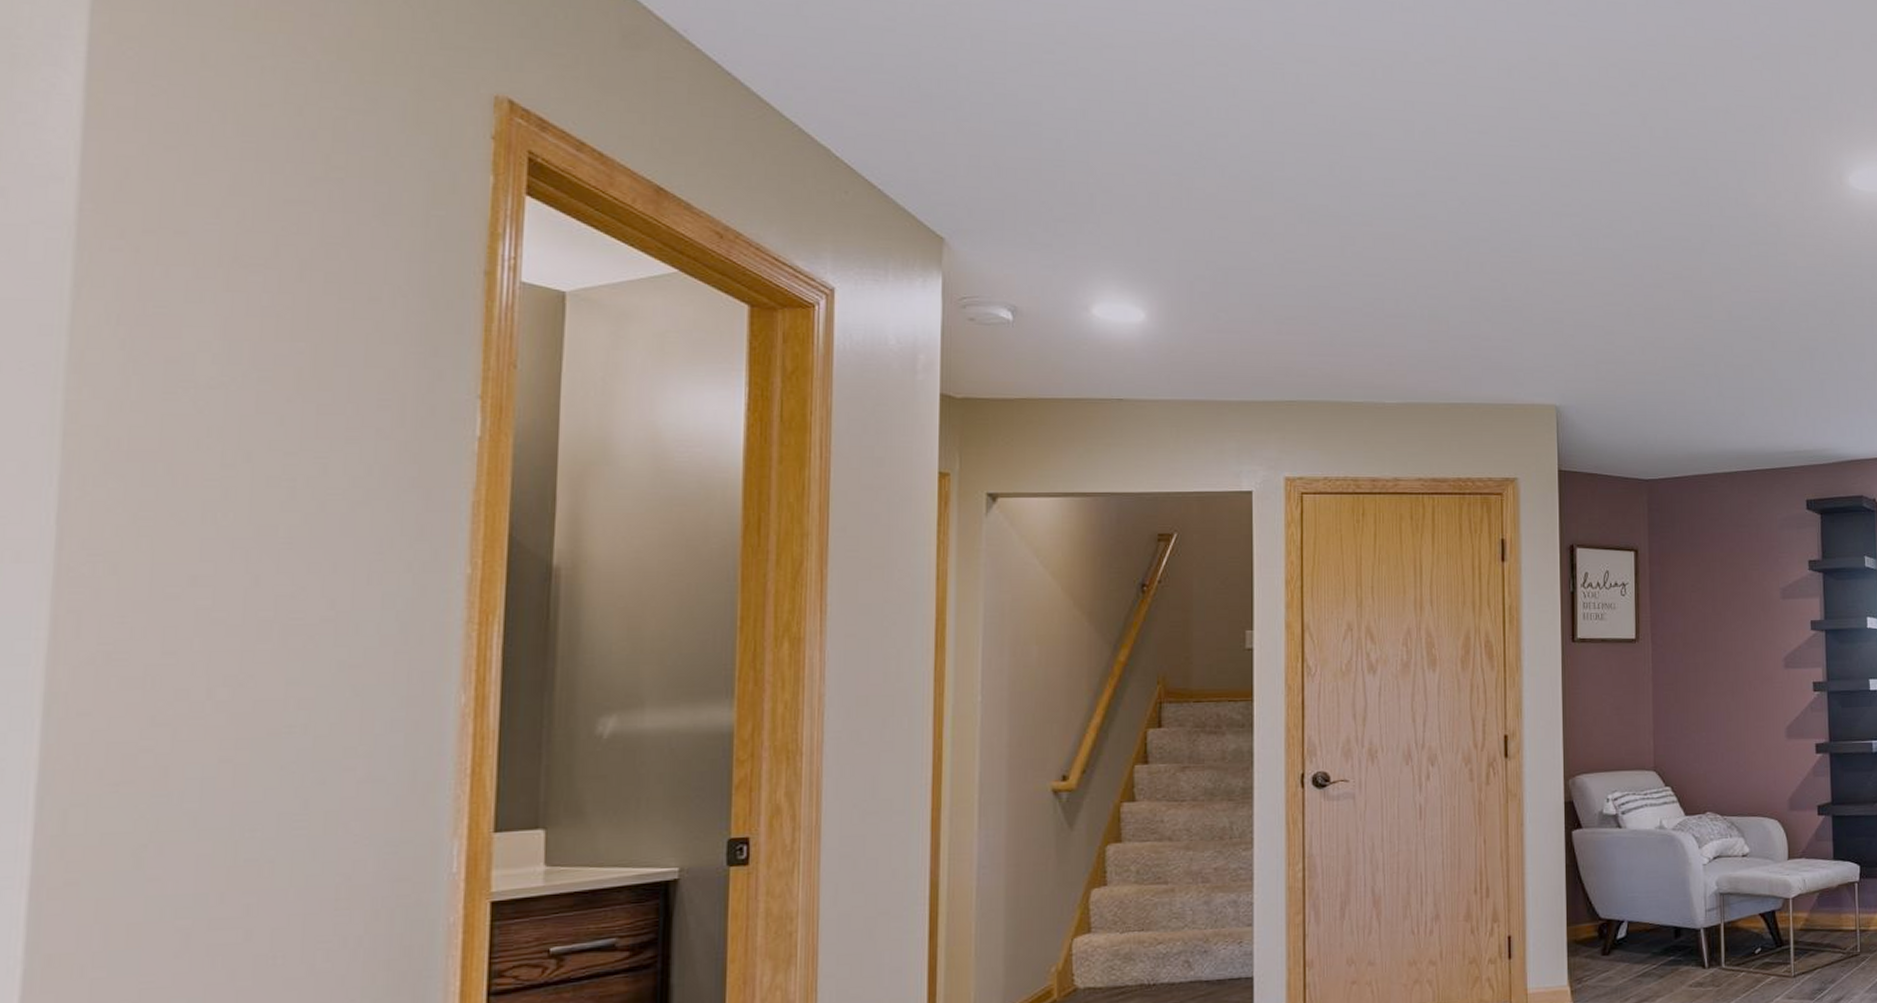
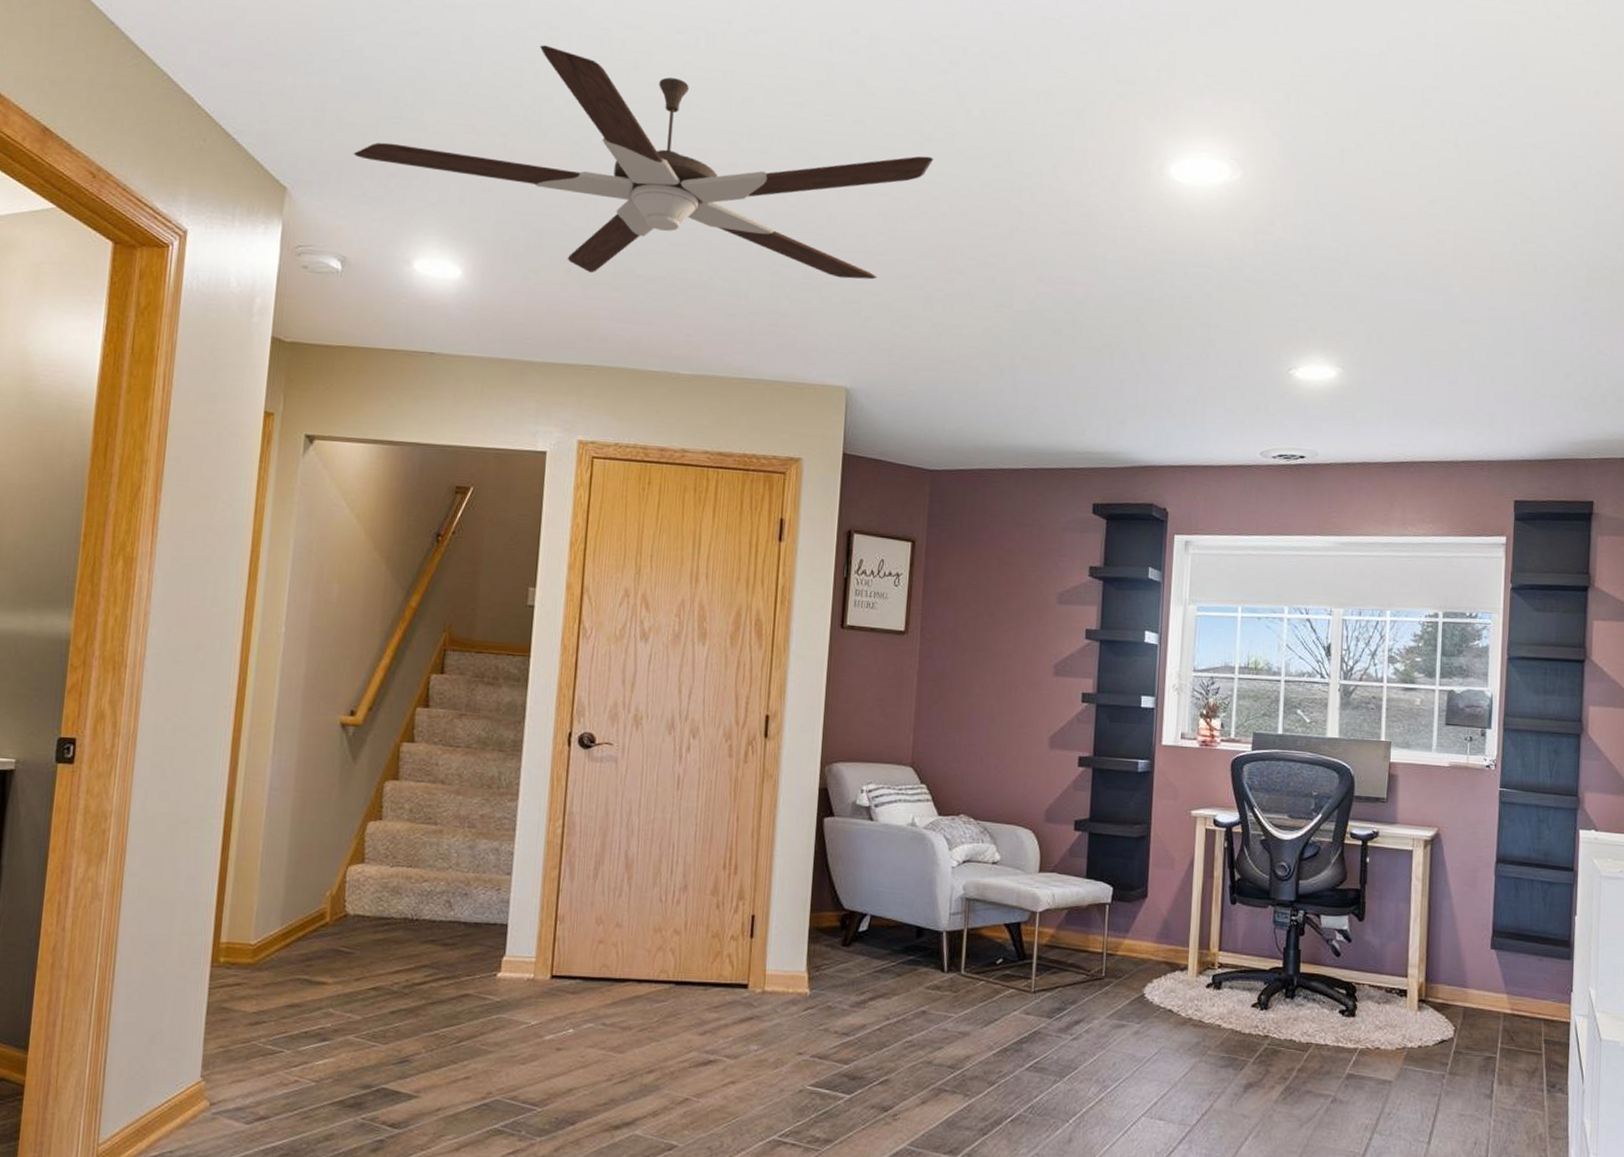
ceiling fan: none [1015,81,1622,309] -> present [353,45,934,280]

